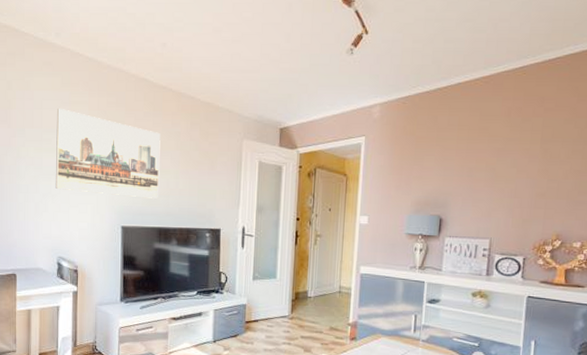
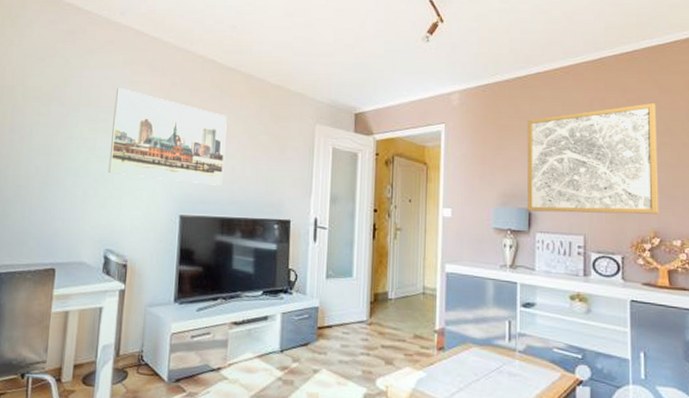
wall art: none [439,111,573,219] -> present [527,103,659,214]

